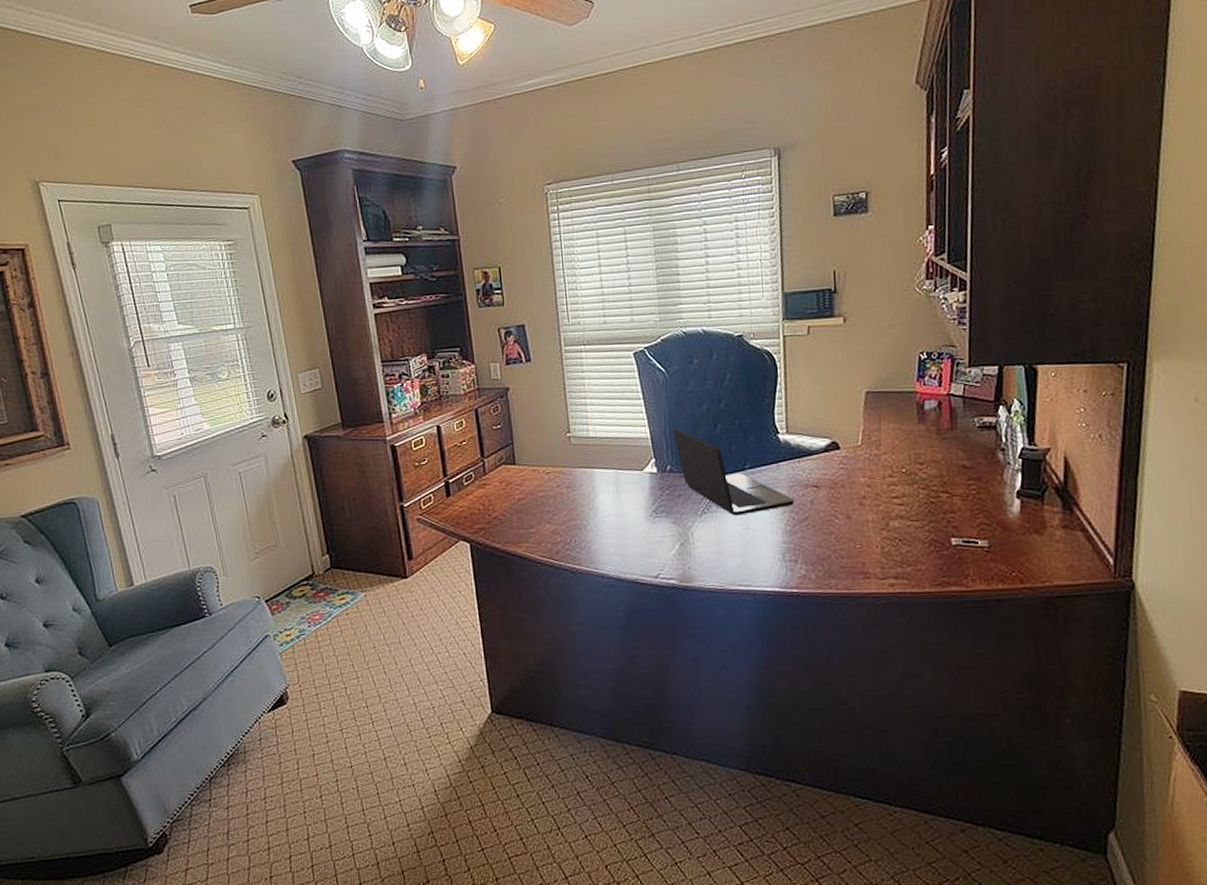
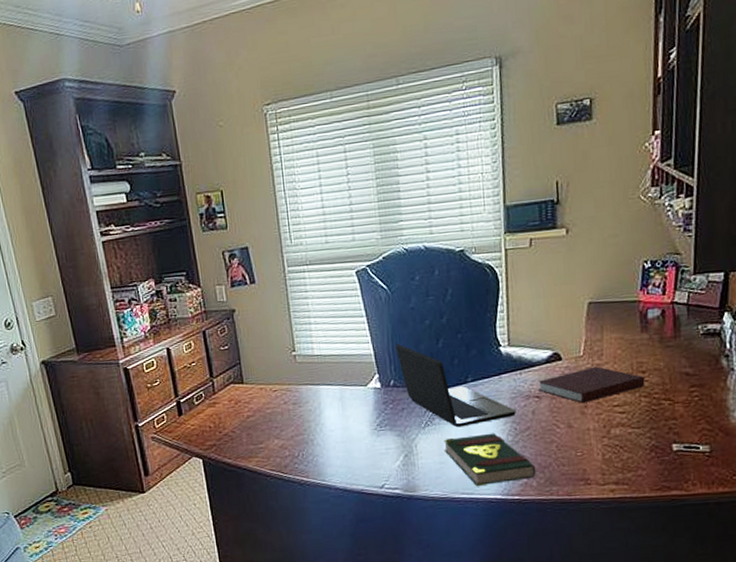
book: none [721,522,815,579] -> present [444,433,536,487]
notebook: none [816,456,923,494] -> present [538,366,645,403]

